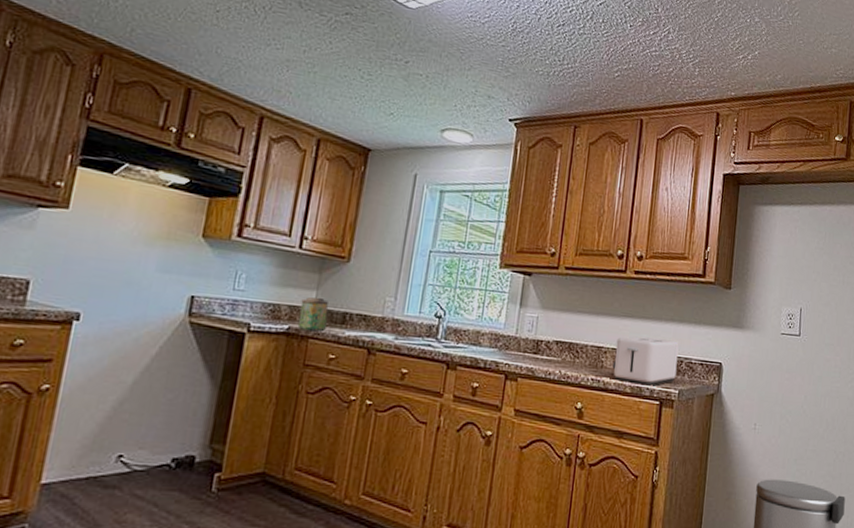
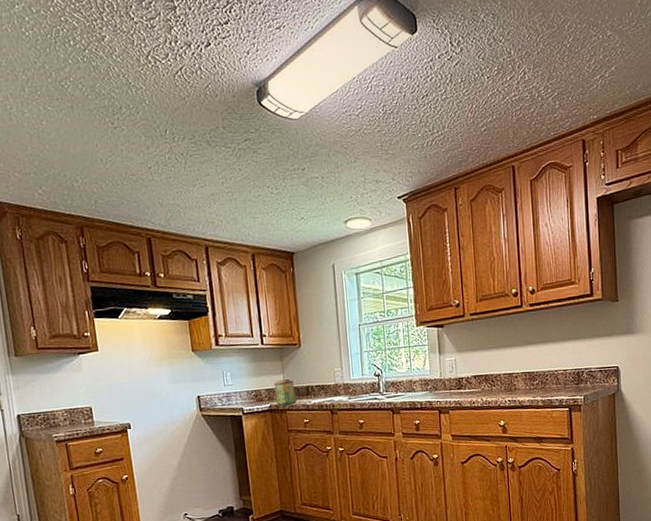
toaster: present [612,336,679,386] -> none [524,356,580,398]

